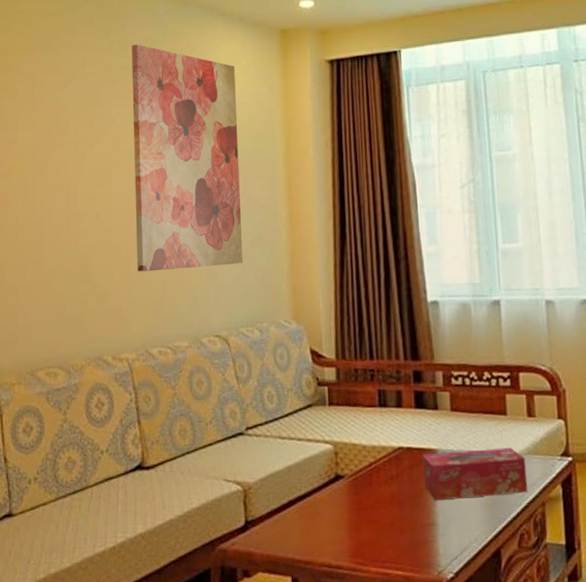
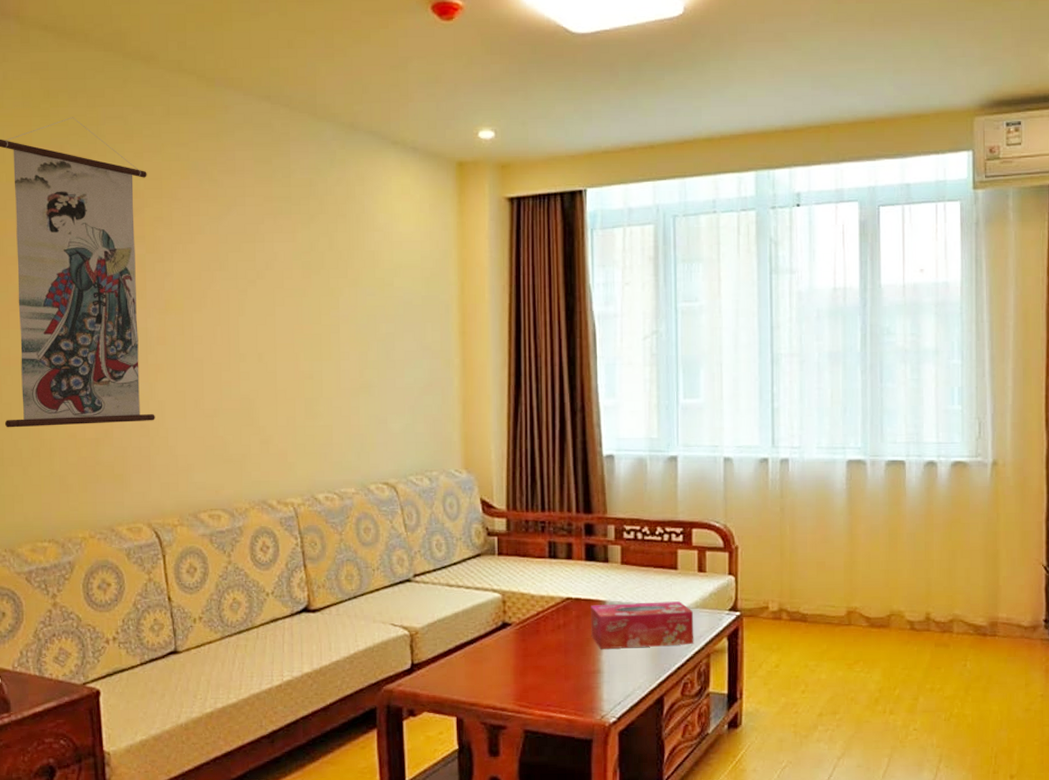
wall art: present [131,44,243,272] -> none [295,172,413,416]

